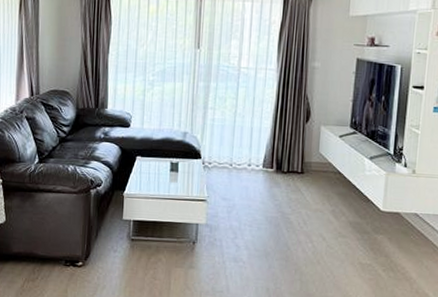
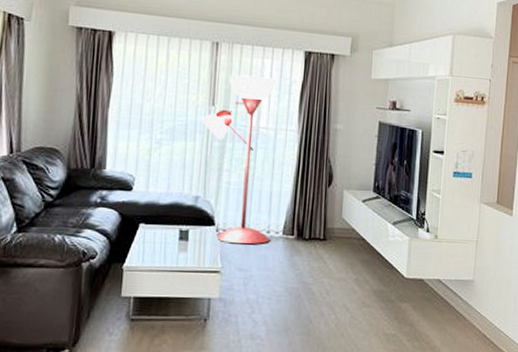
floor lamp: none [188,18,257,176] -> present [202,74,277,245]

